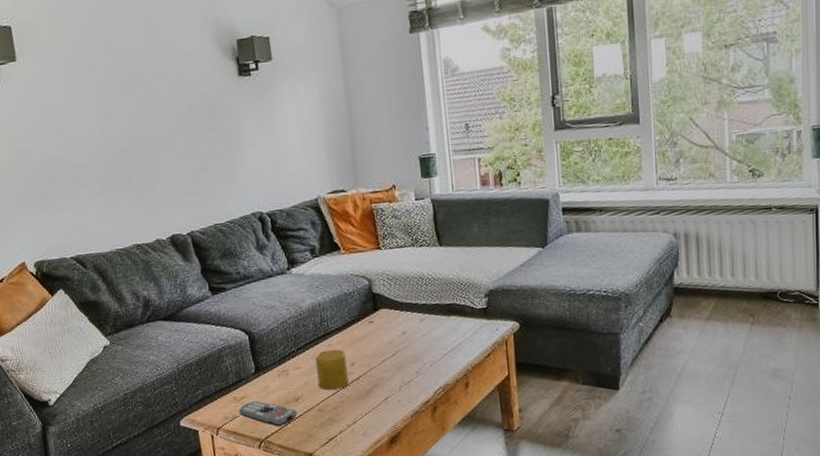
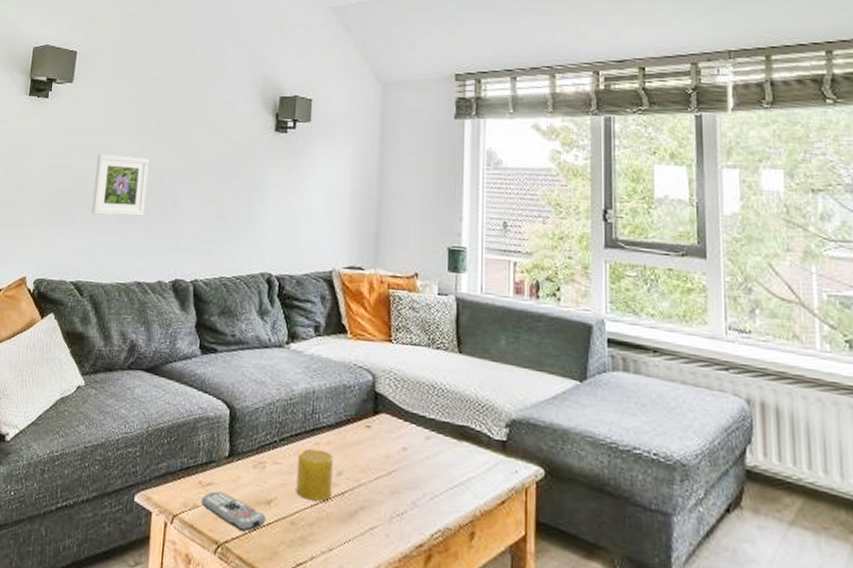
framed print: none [63,125,127,191] -> present [91,153,149,216]

